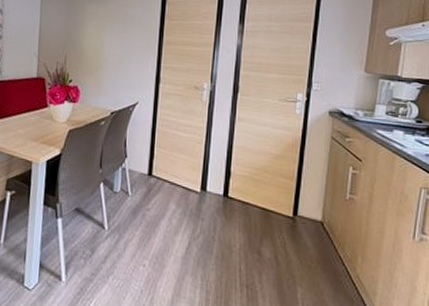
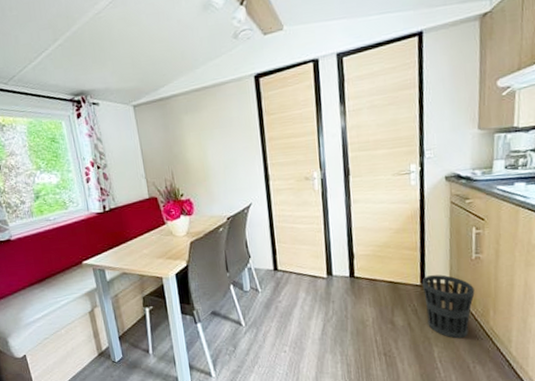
wastebasket: none [294,208,345,282] -> present [421,274,475,338]

